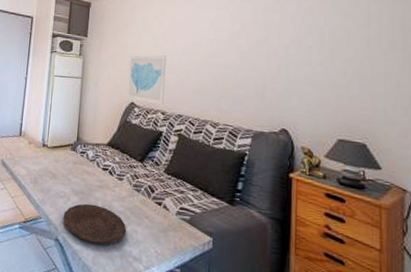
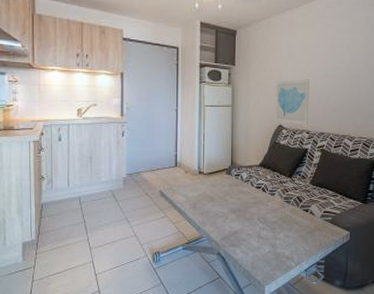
plate: present [63,203,127,244] -> none [223,219,280,251]

